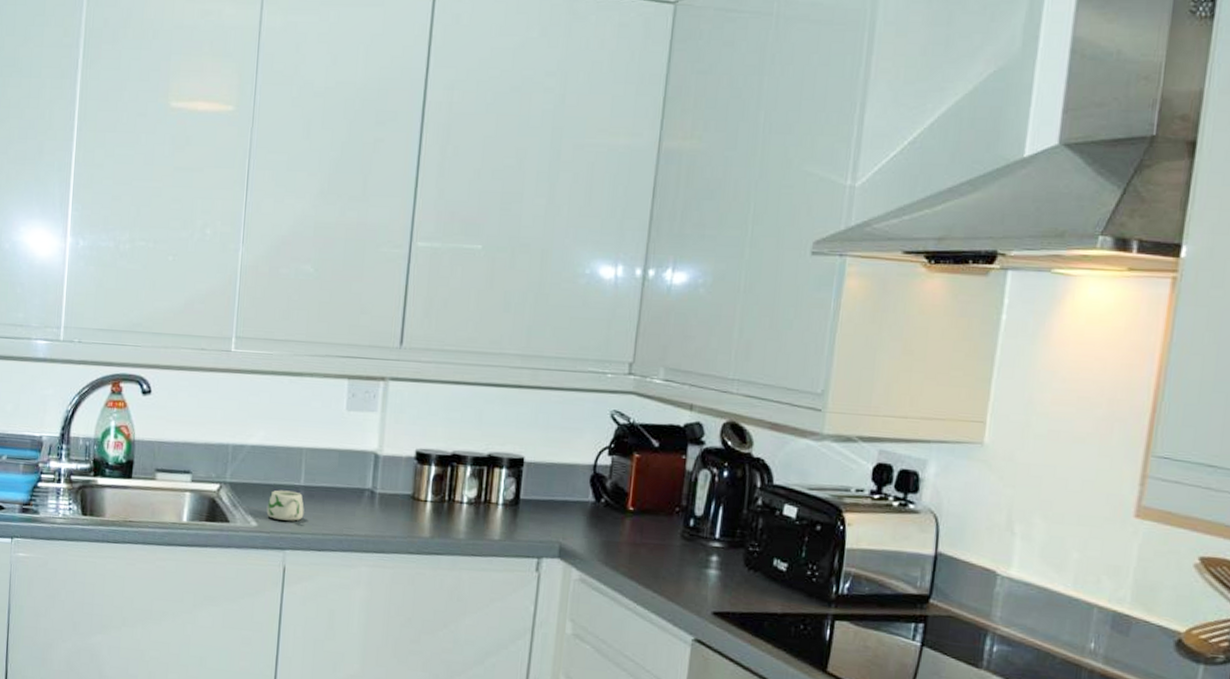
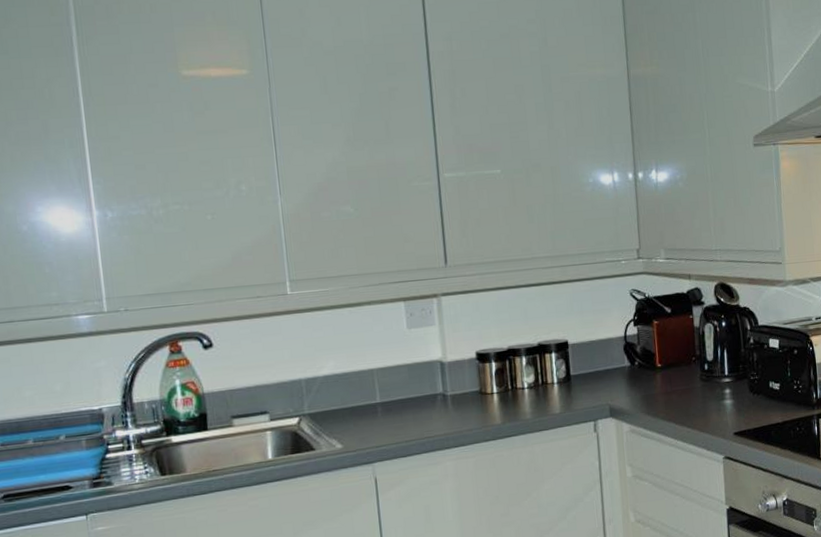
mug: present [266,490,304,521] -> none [348,409,385,438]

